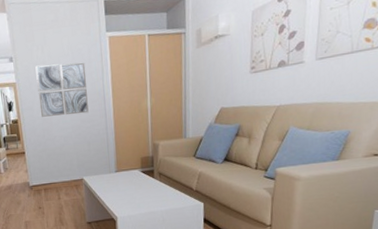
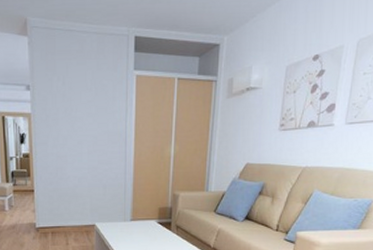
wall art: present [35,62,89,117] -> none [54,97,109,155]

